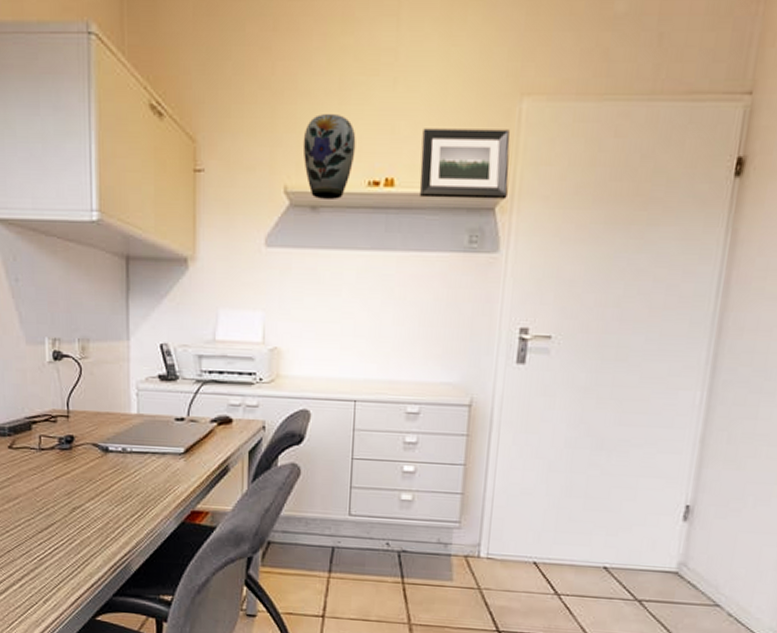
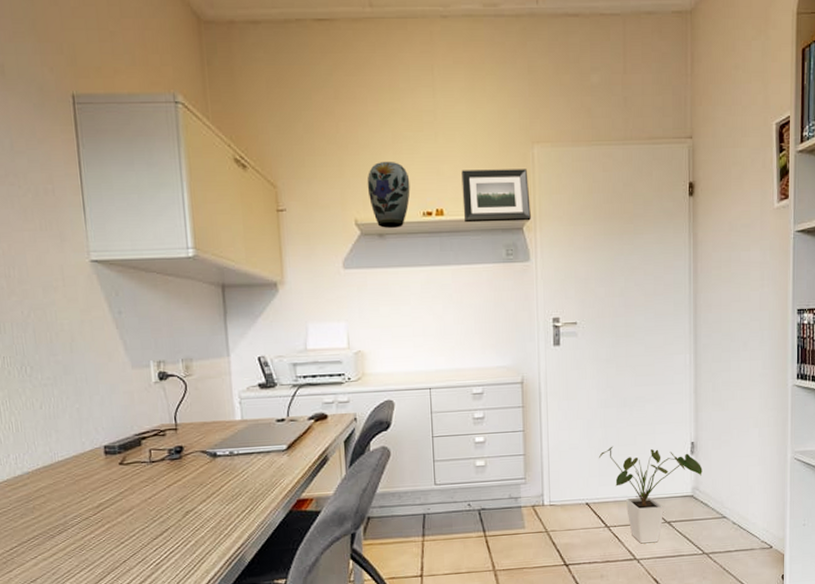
house plant: none [556,497,697,623] -> present [598,446,703,544]

